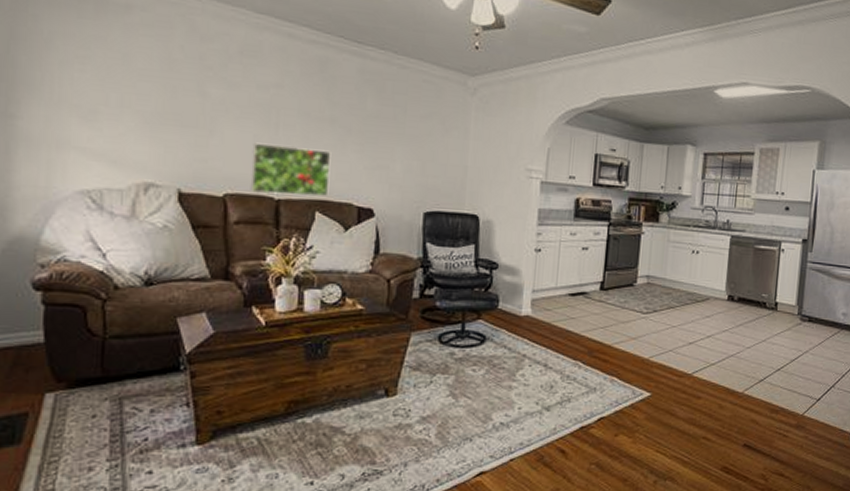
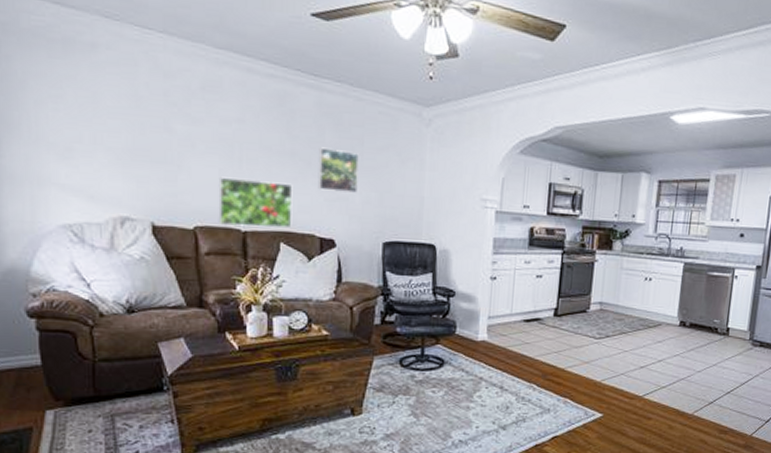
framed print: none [357,114,401,161] -> present [317,147,359,193]

